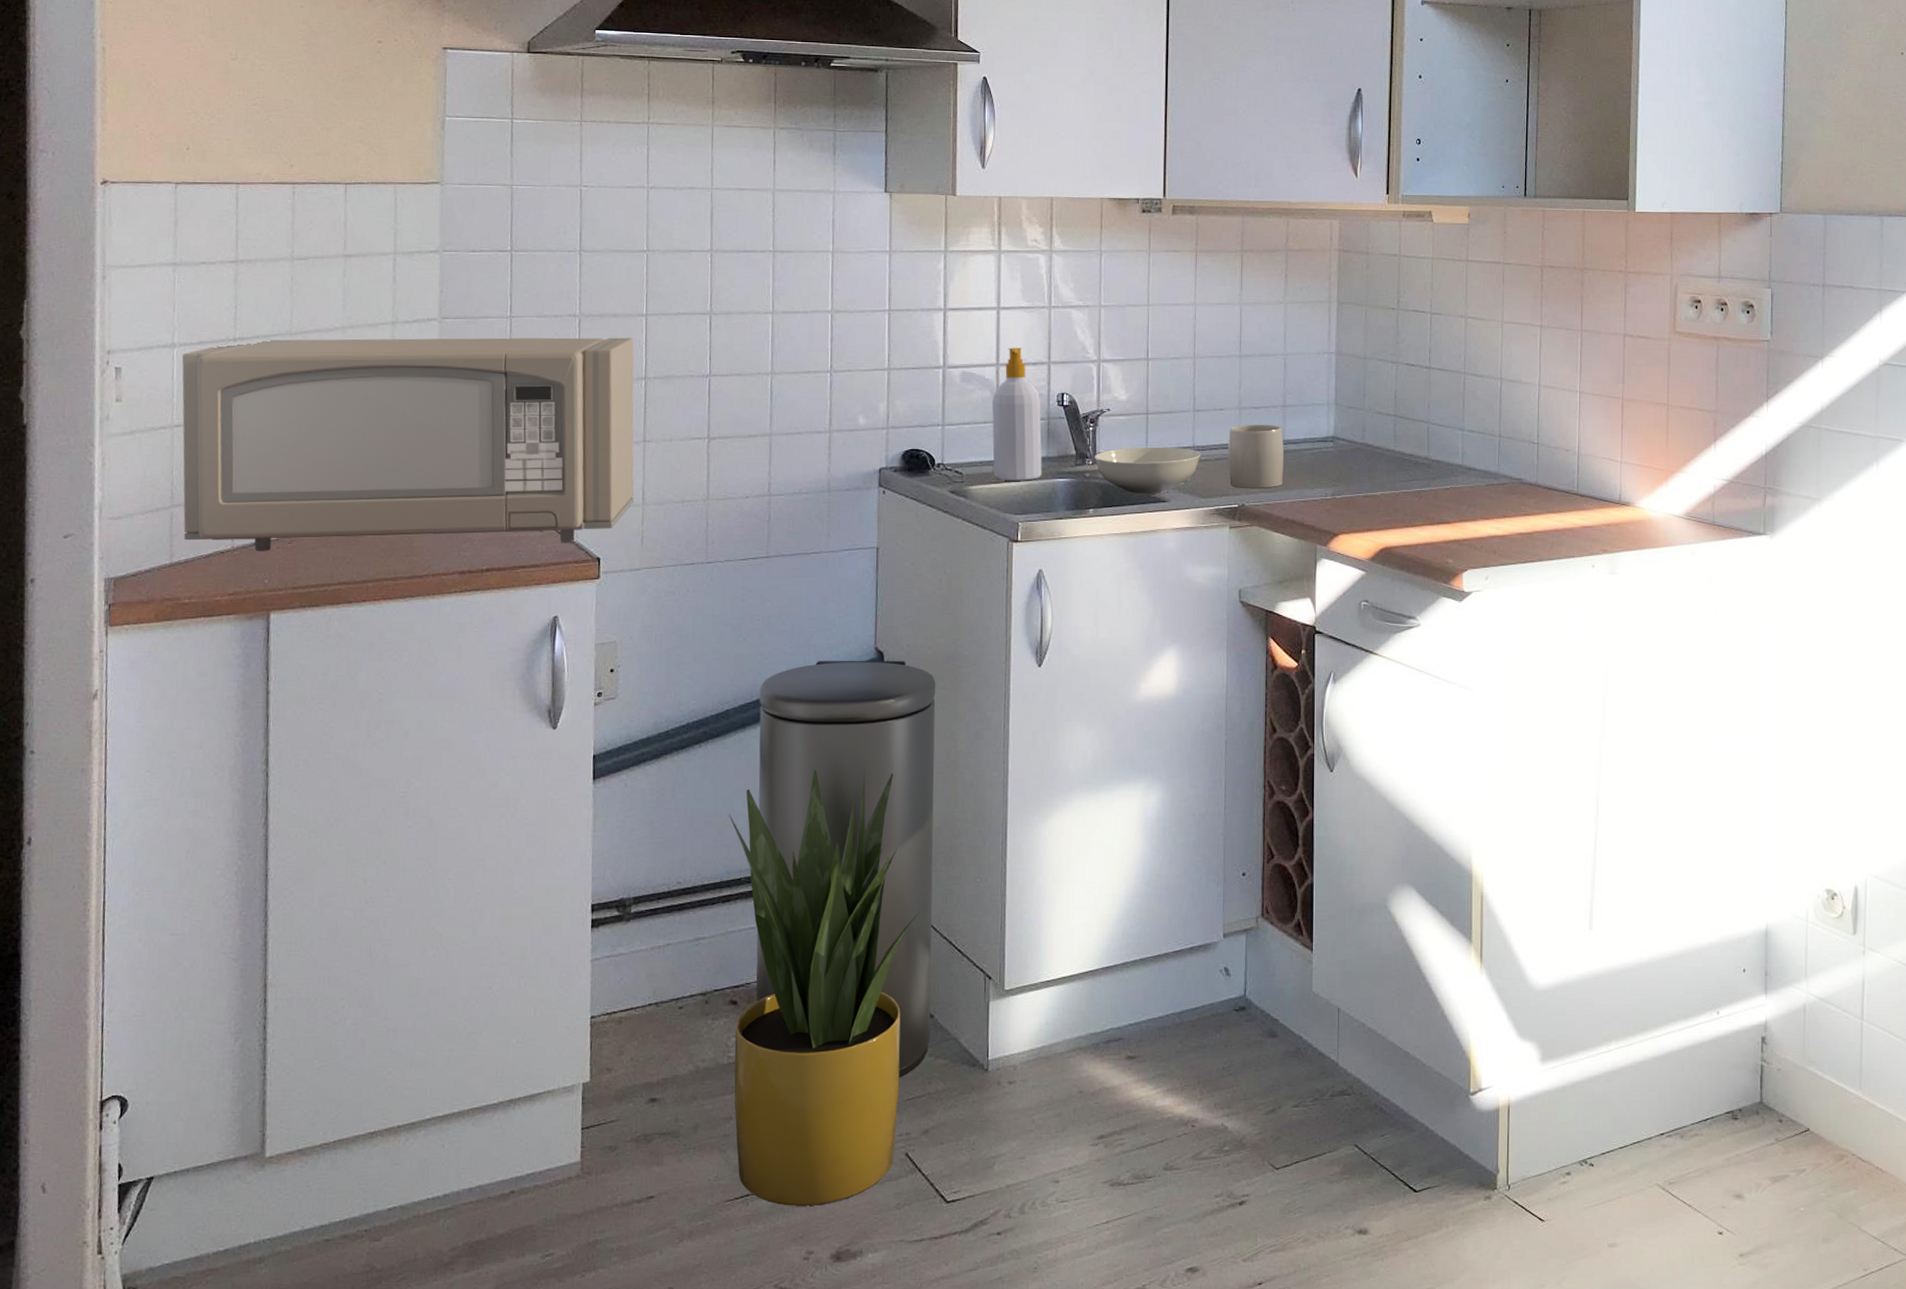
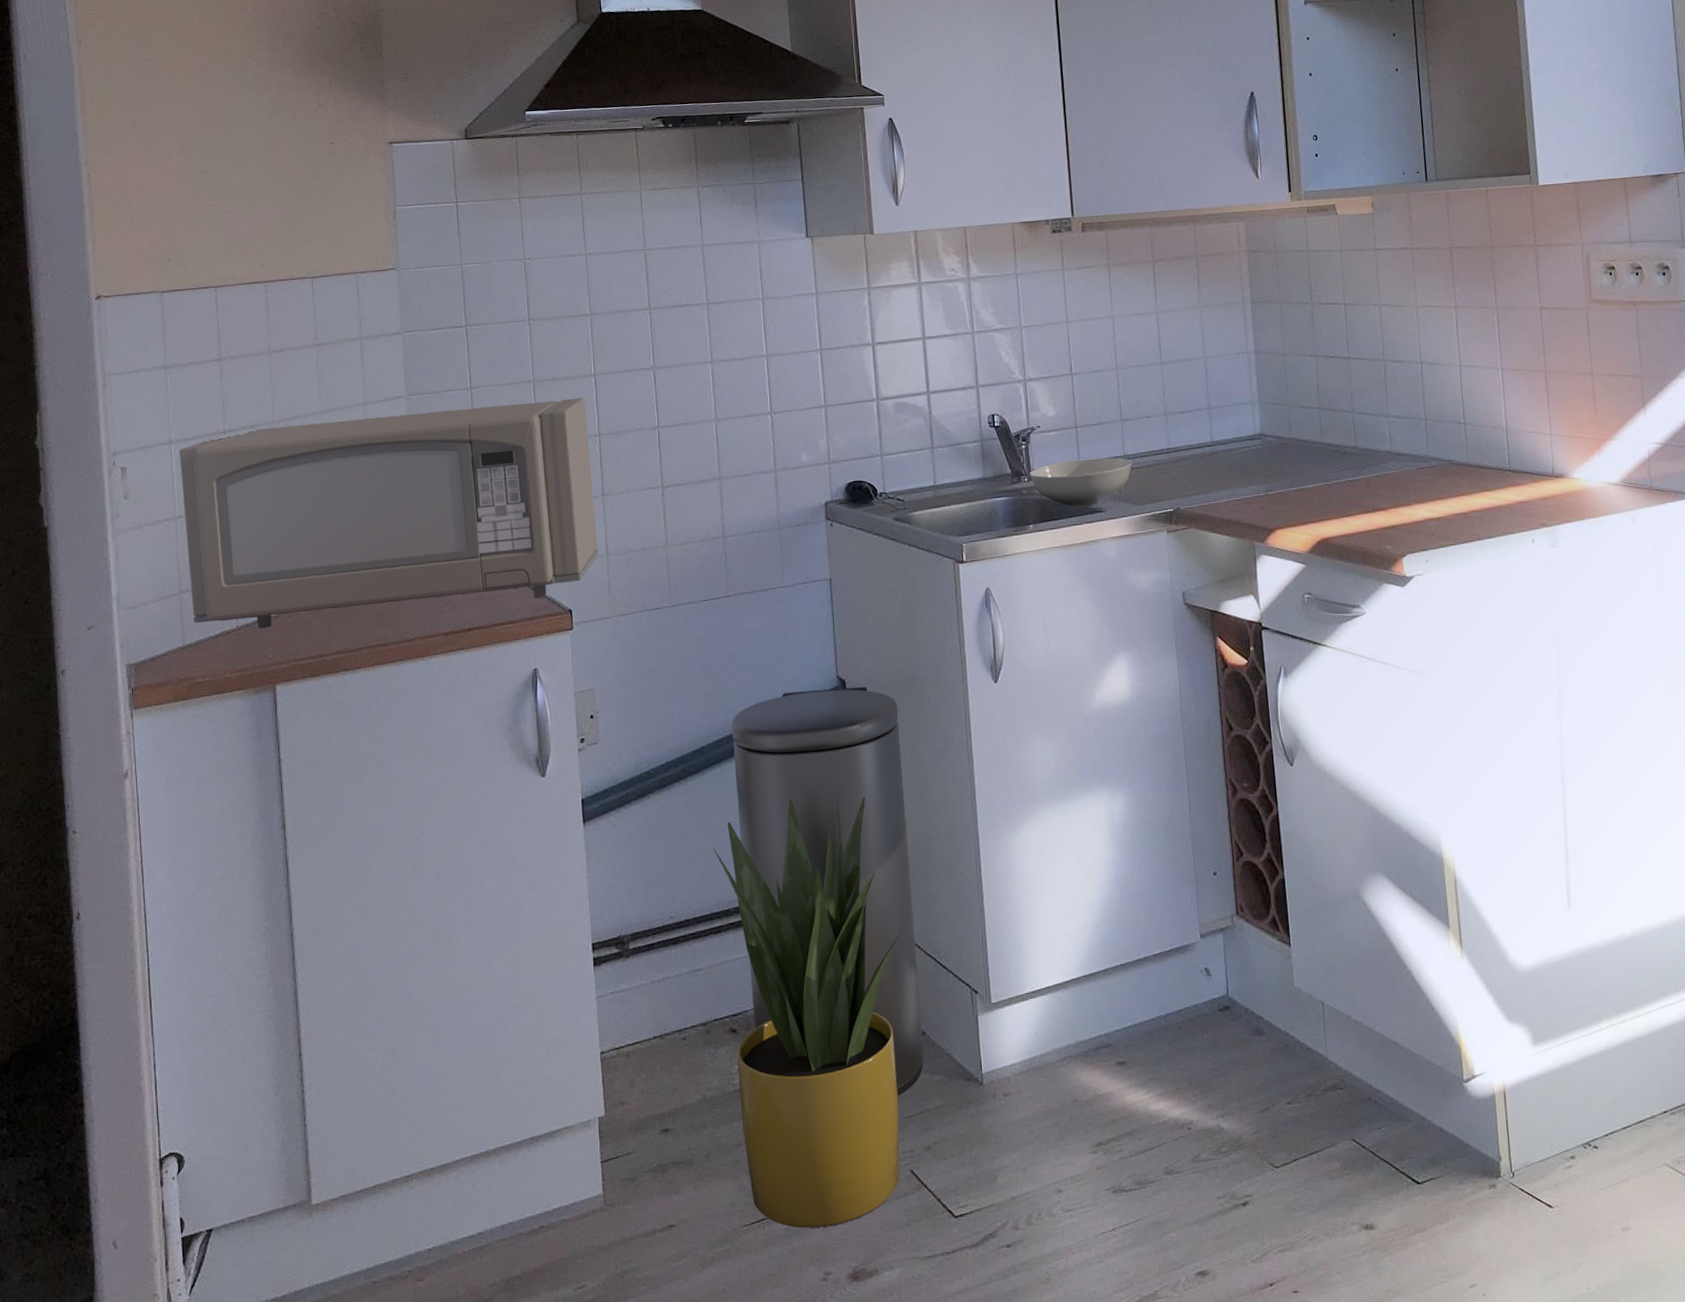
soap bottle: present [991,347,1042,481] -> none [926,374,980,504]
mug: present [1228,424,1285,489] -> none [1157,427,1216,493]

